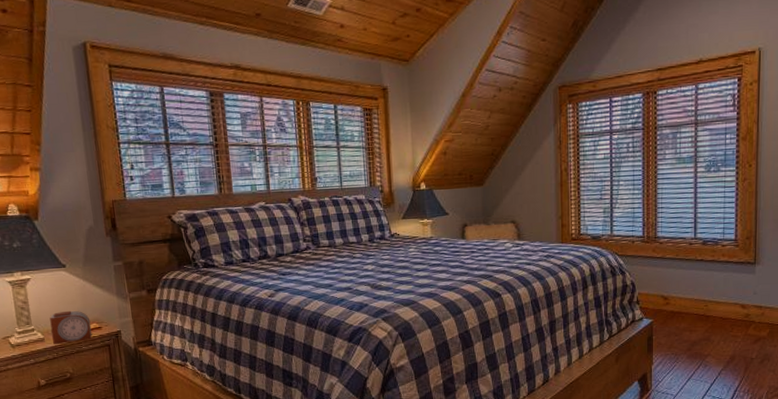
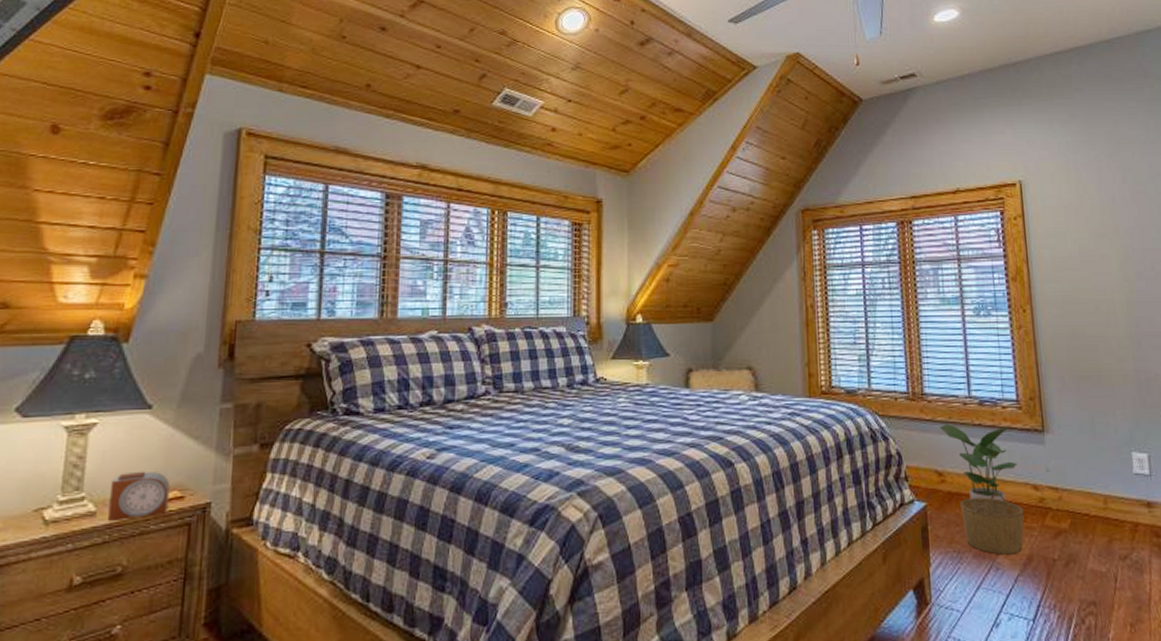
potted plant: none [668,260,730,328] -> present [939,423,1017,516]
basket: none [680,311,732,356] -> present [960,492,1025,555]

